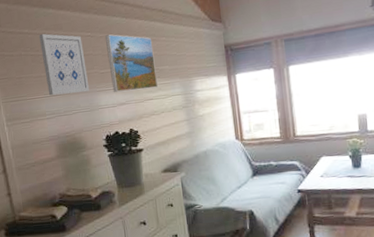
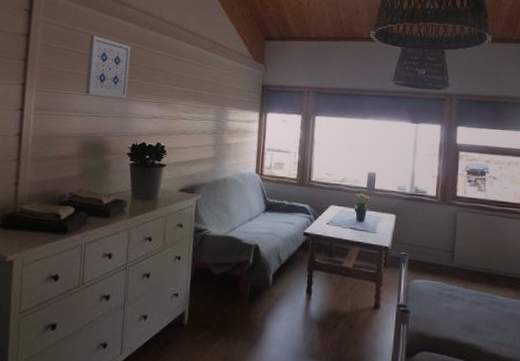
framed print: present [105,34,158,93] -> none [149,51,197,109]

